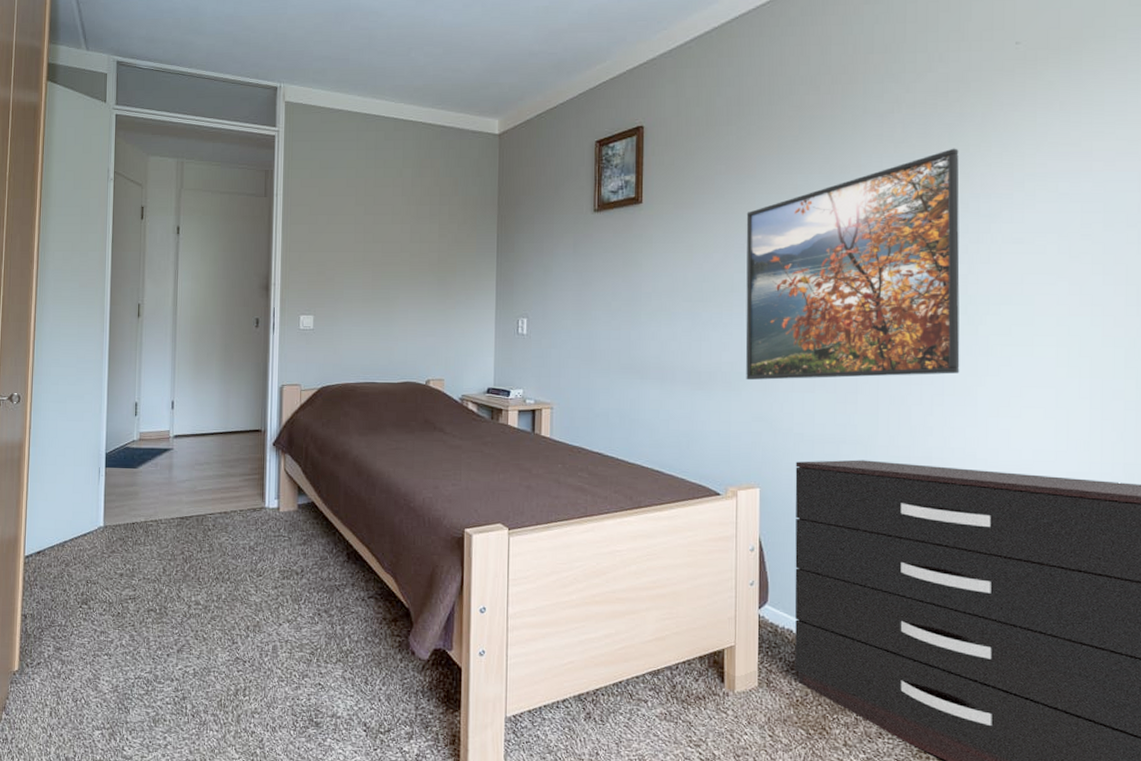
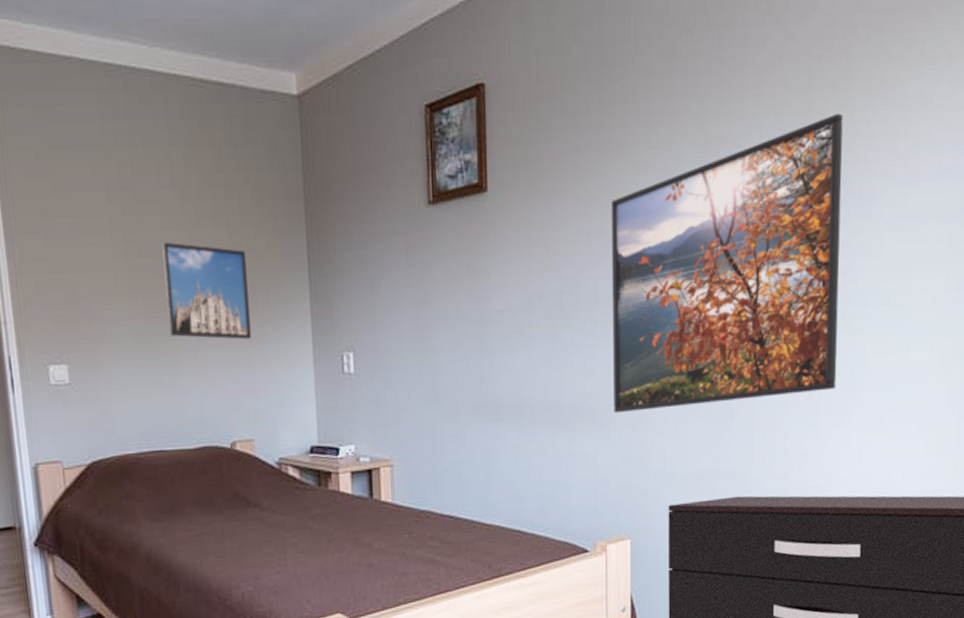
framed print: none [389,233,450,305] -> present [162,241,252,340]

